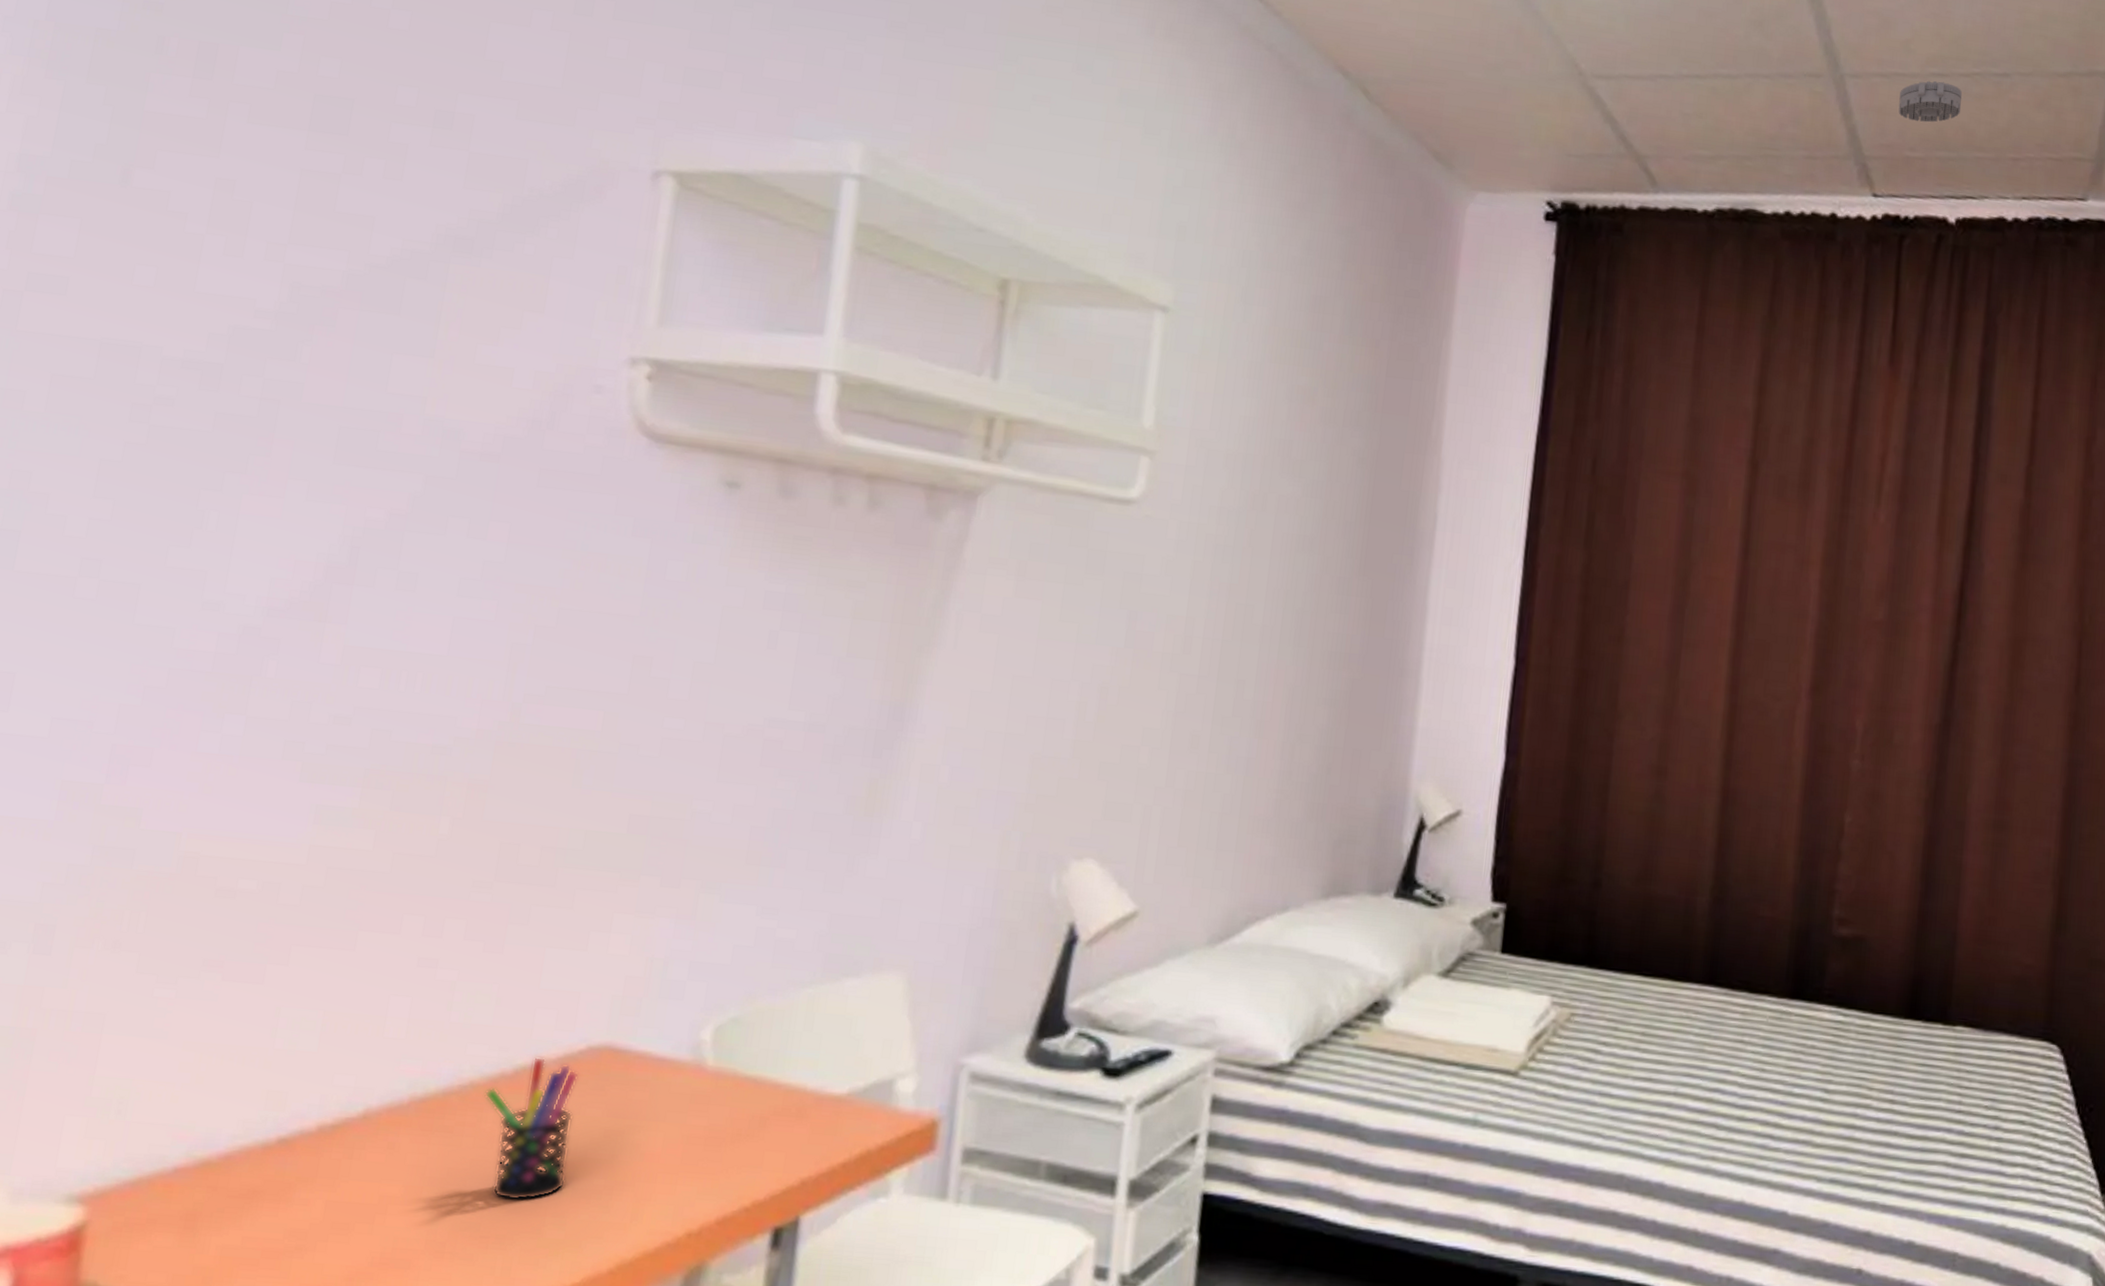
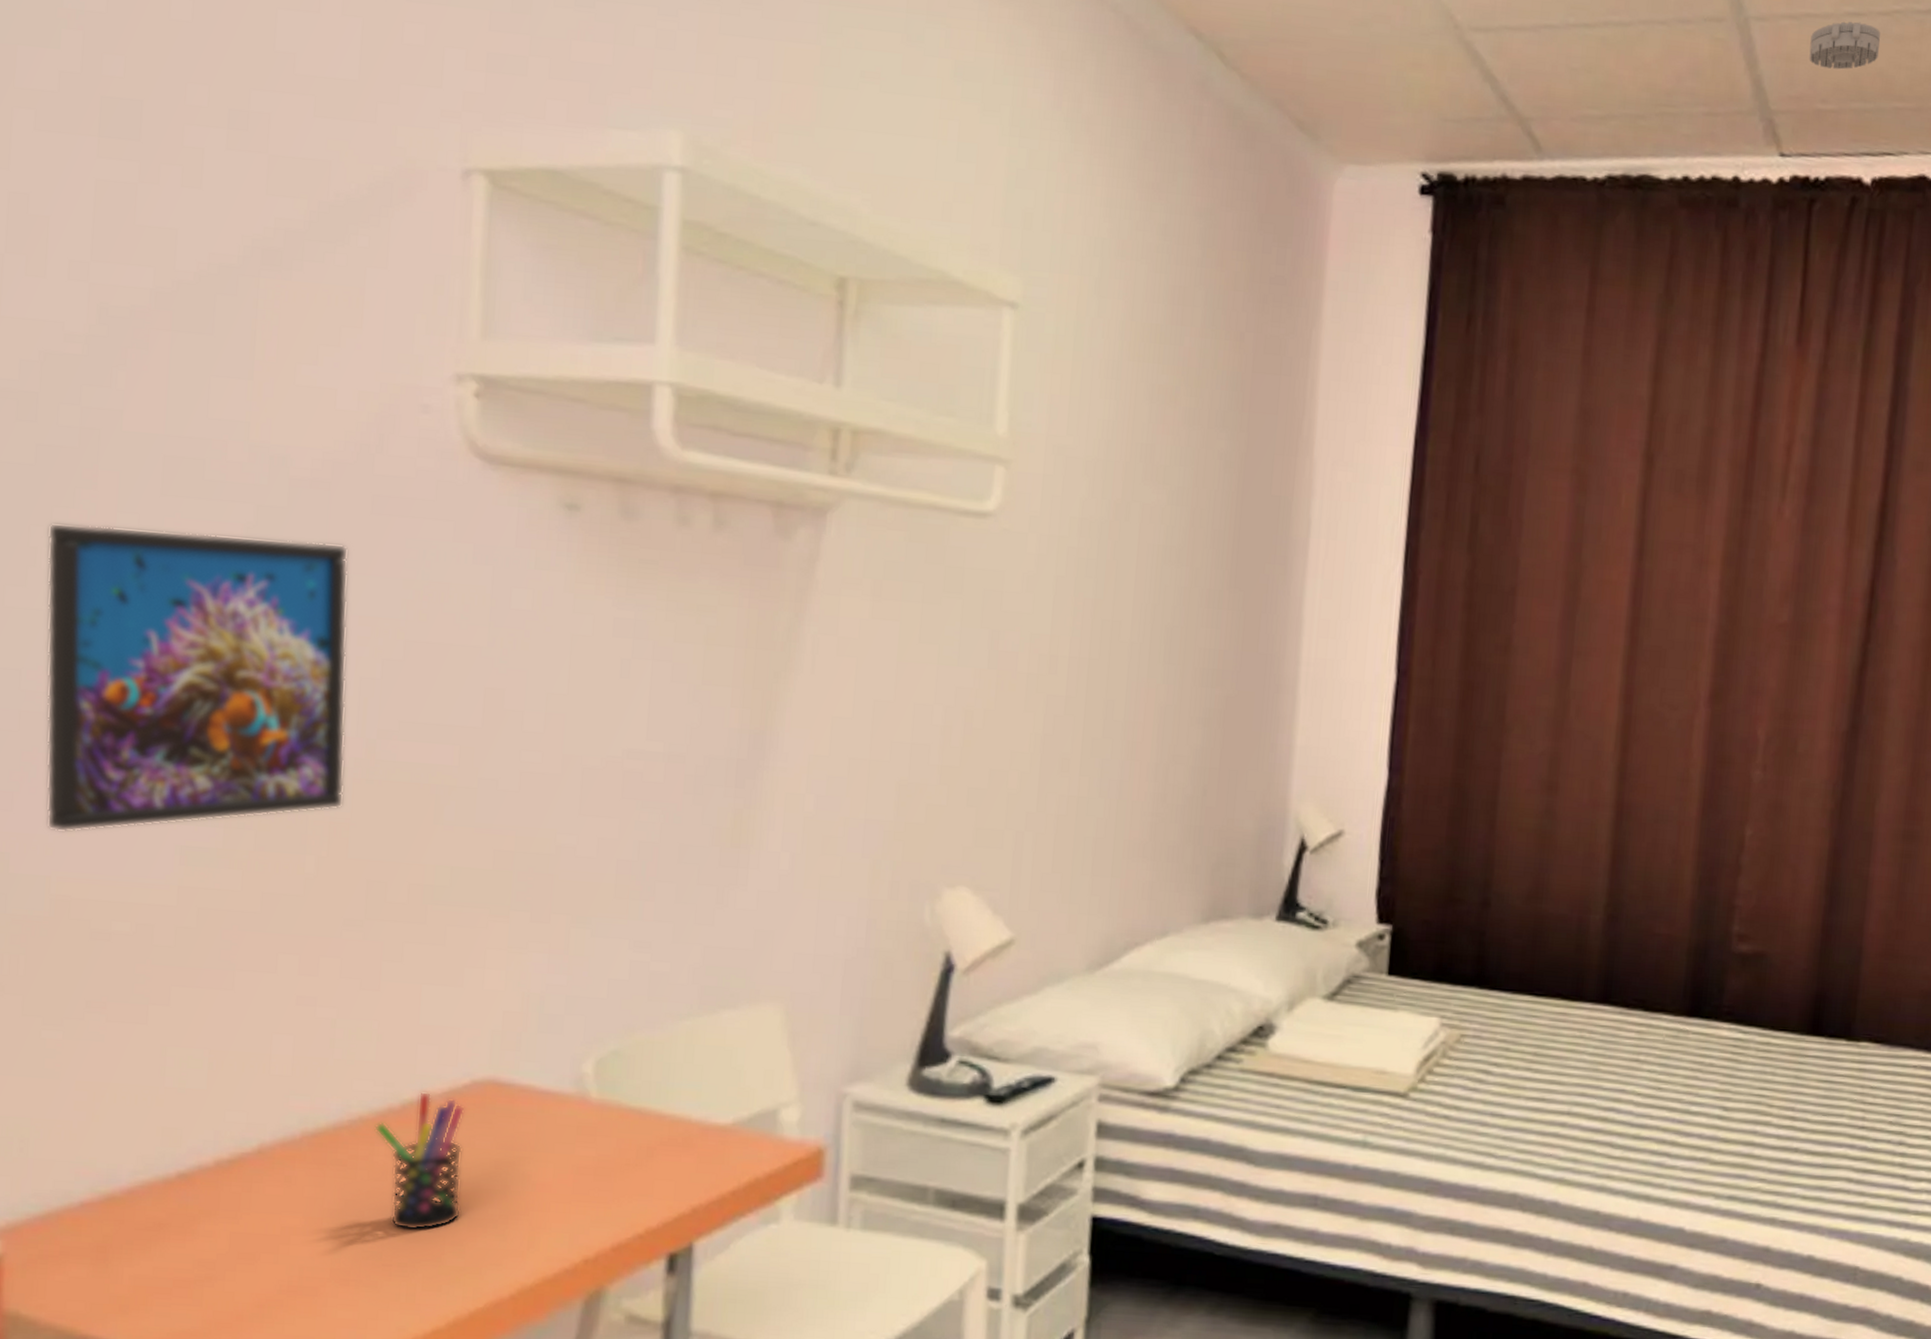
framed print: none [183,487,512,789] -> present [46,523,349,833]

